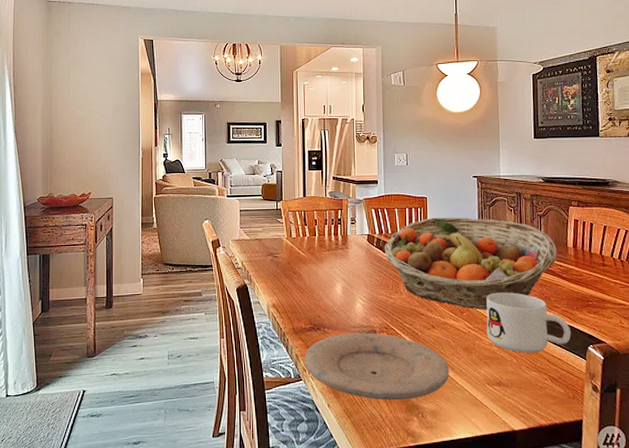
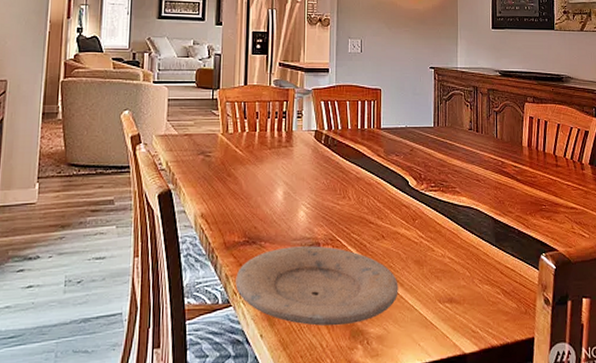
fruit basket: present [384,217,557,311] -> none [332,112,512,217]
mug: present [486,292,571,353] -> none [439,196,525,264]

